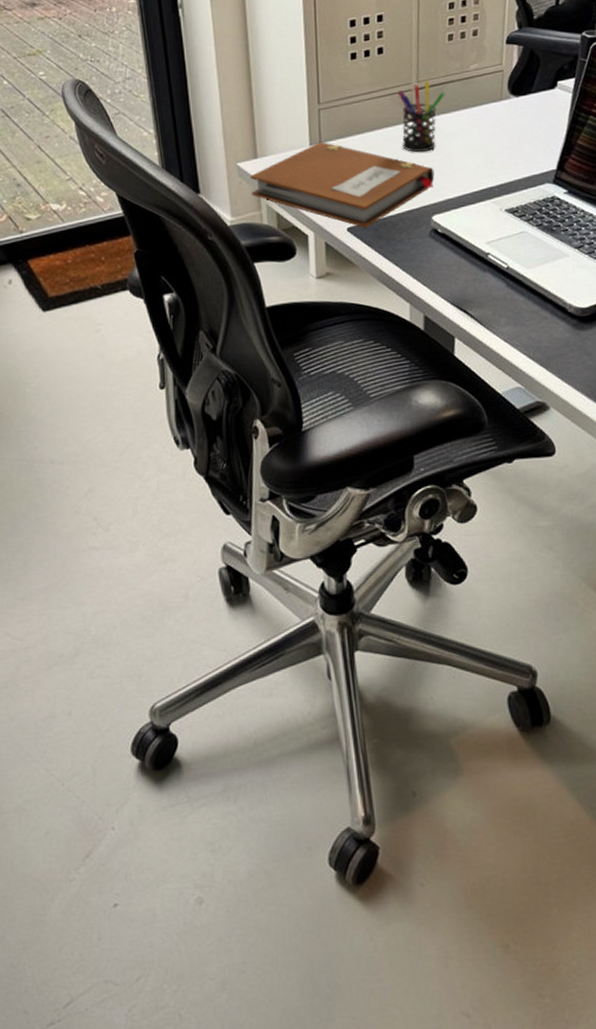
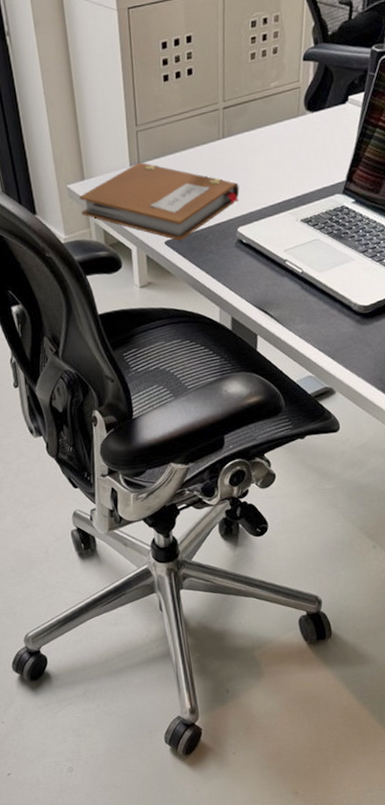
pen holder: present [397,80,445,153] -> none [206,99,248,170]

